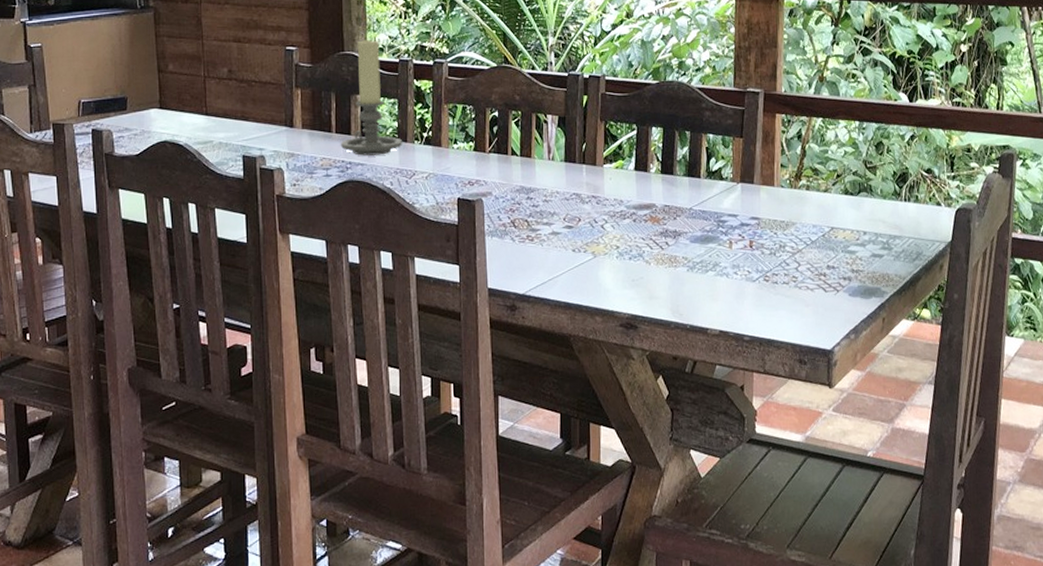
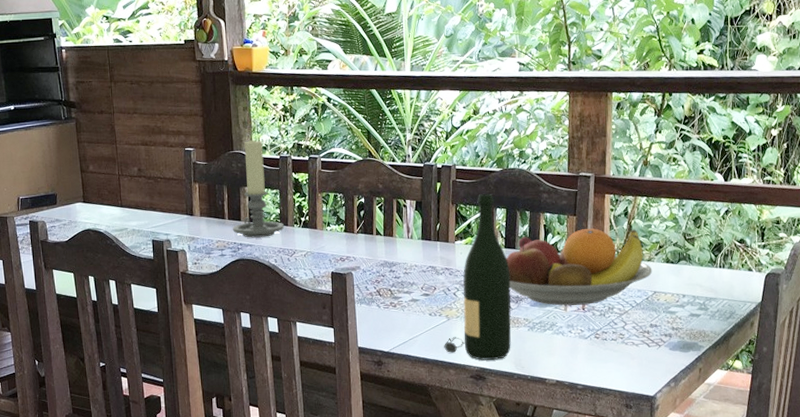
wine bottle: none [589,109,668,306] -> present [444,193,511,360]
fruit bowl: none [663,153,830,243] -> present [506,228,653,306]

